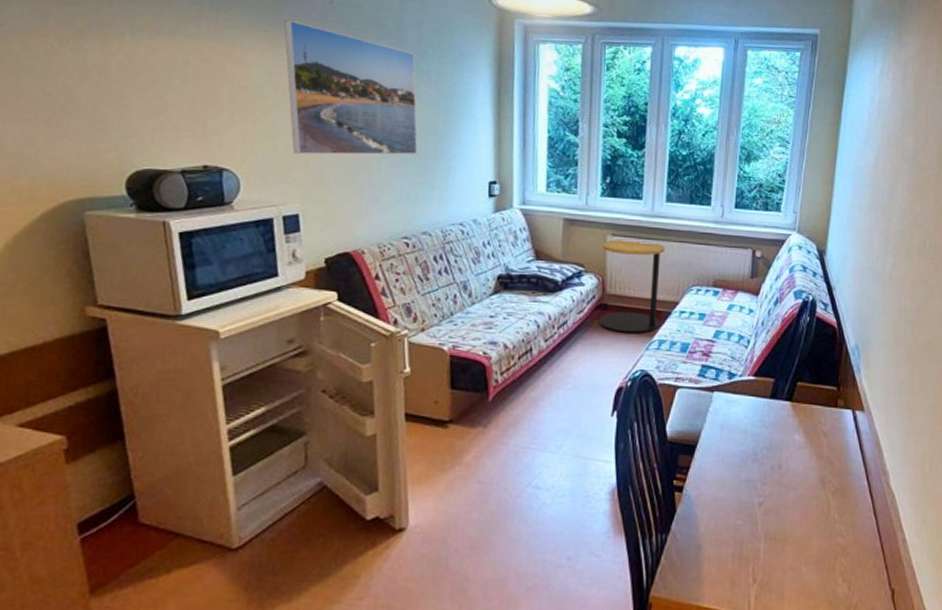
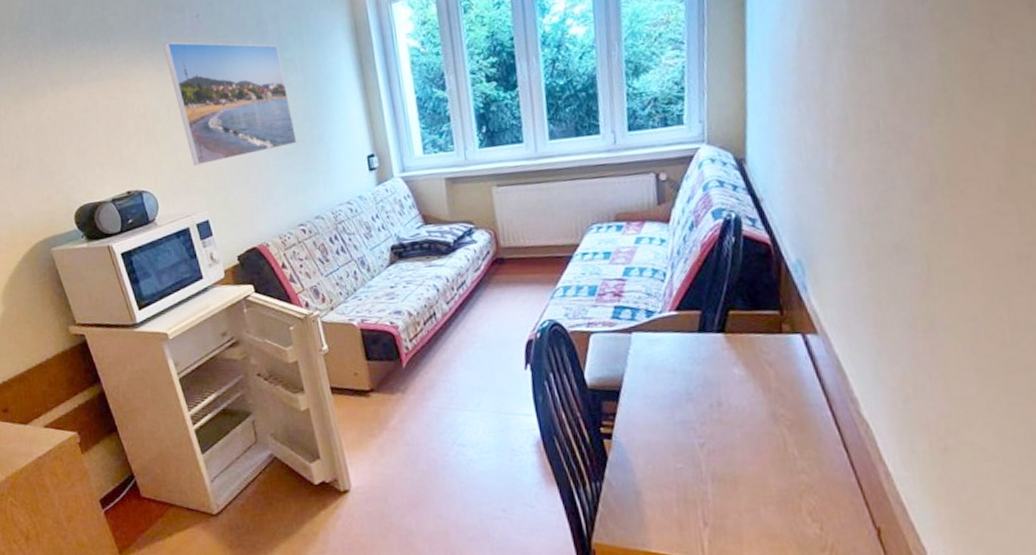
side table: present [598,240,665,333] -> none [489,185,562,285]

